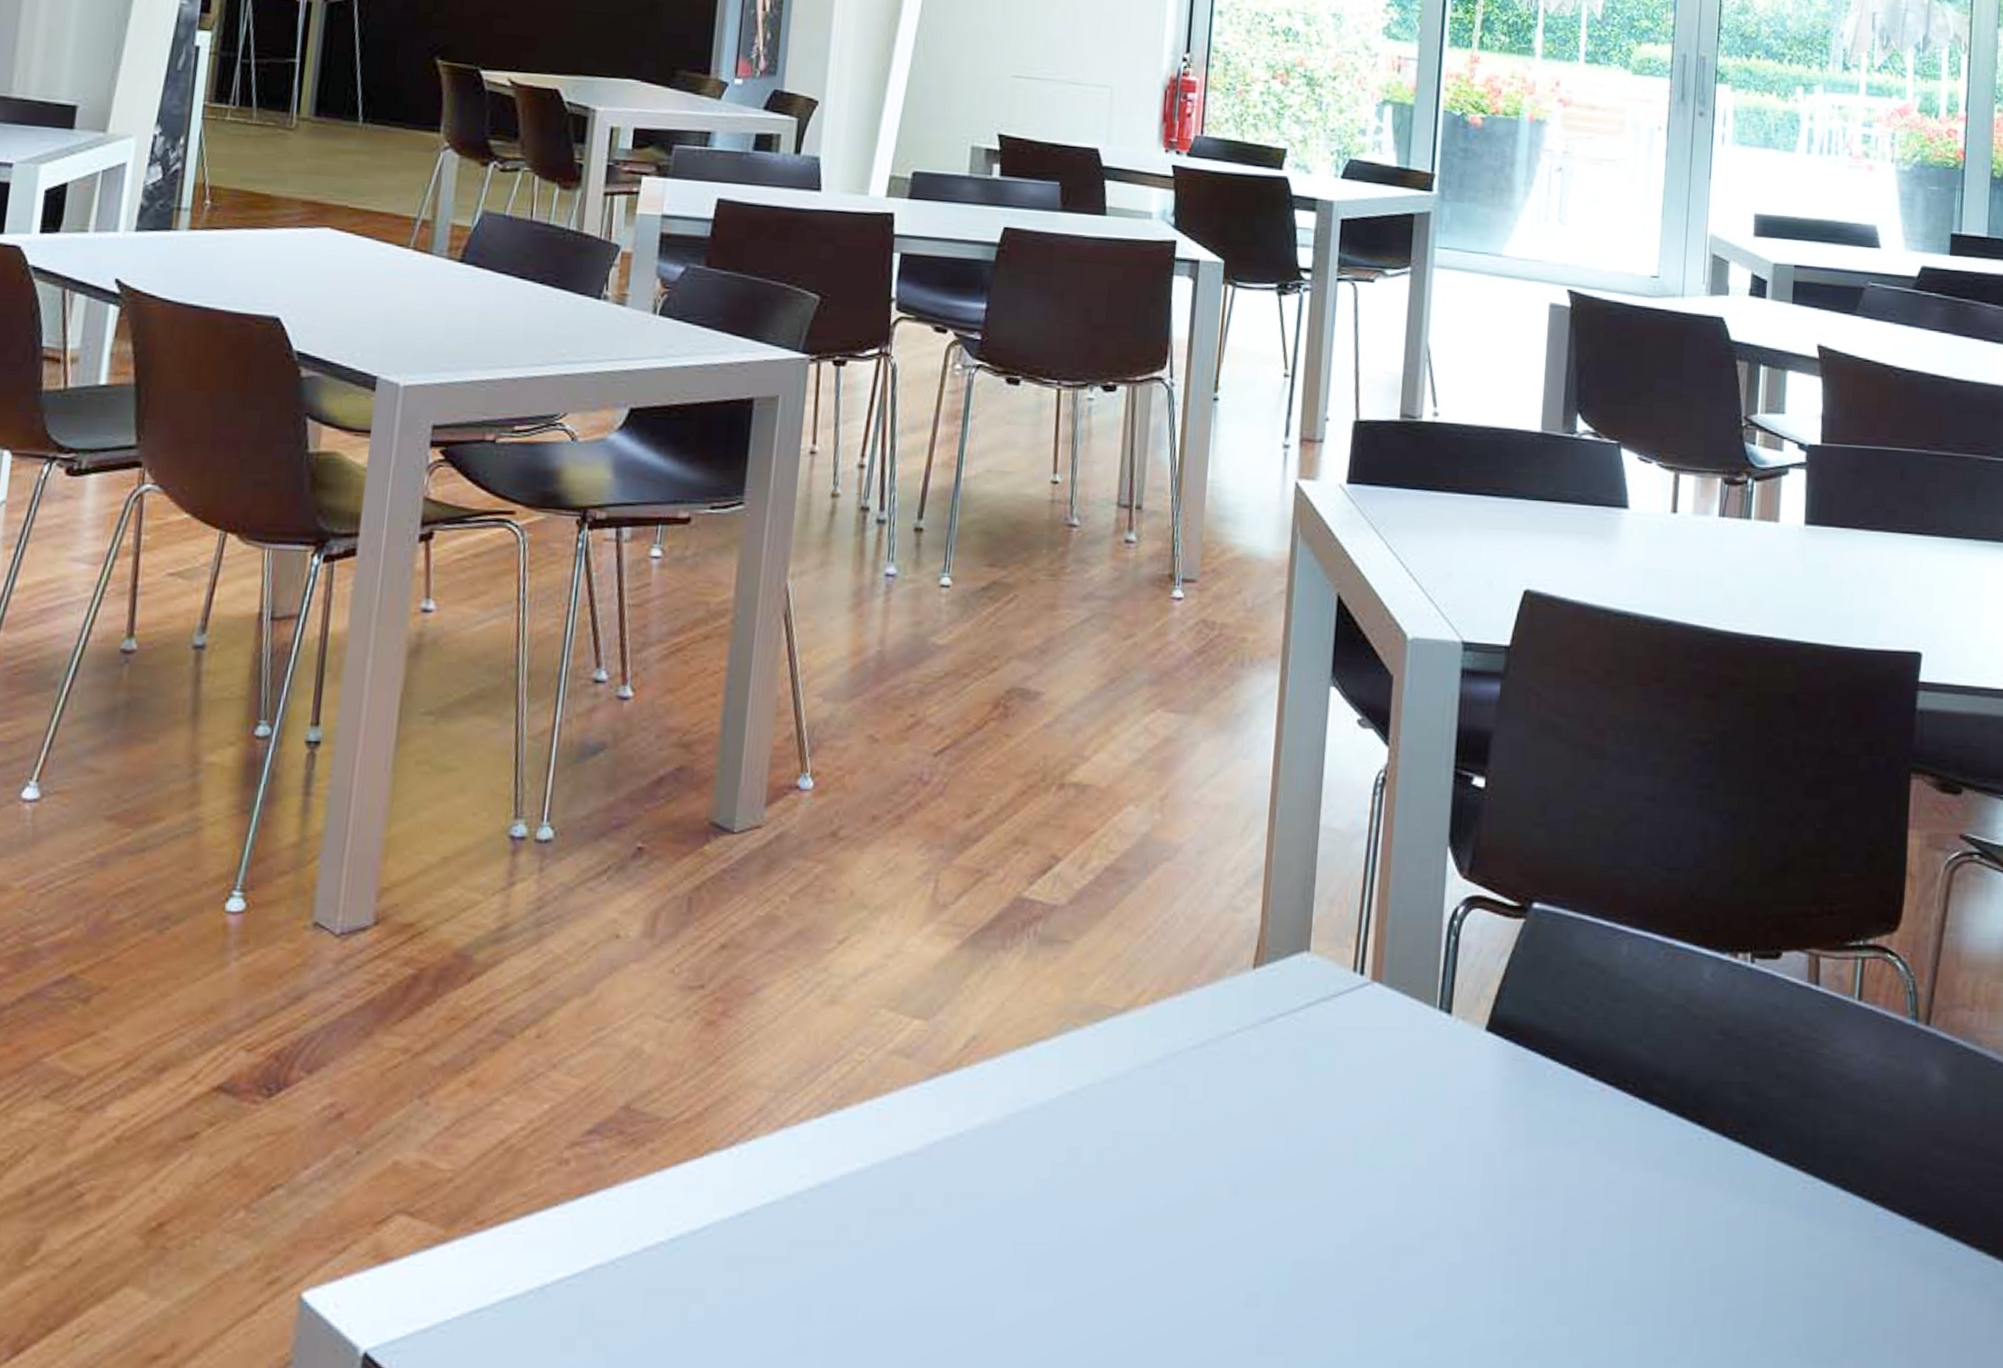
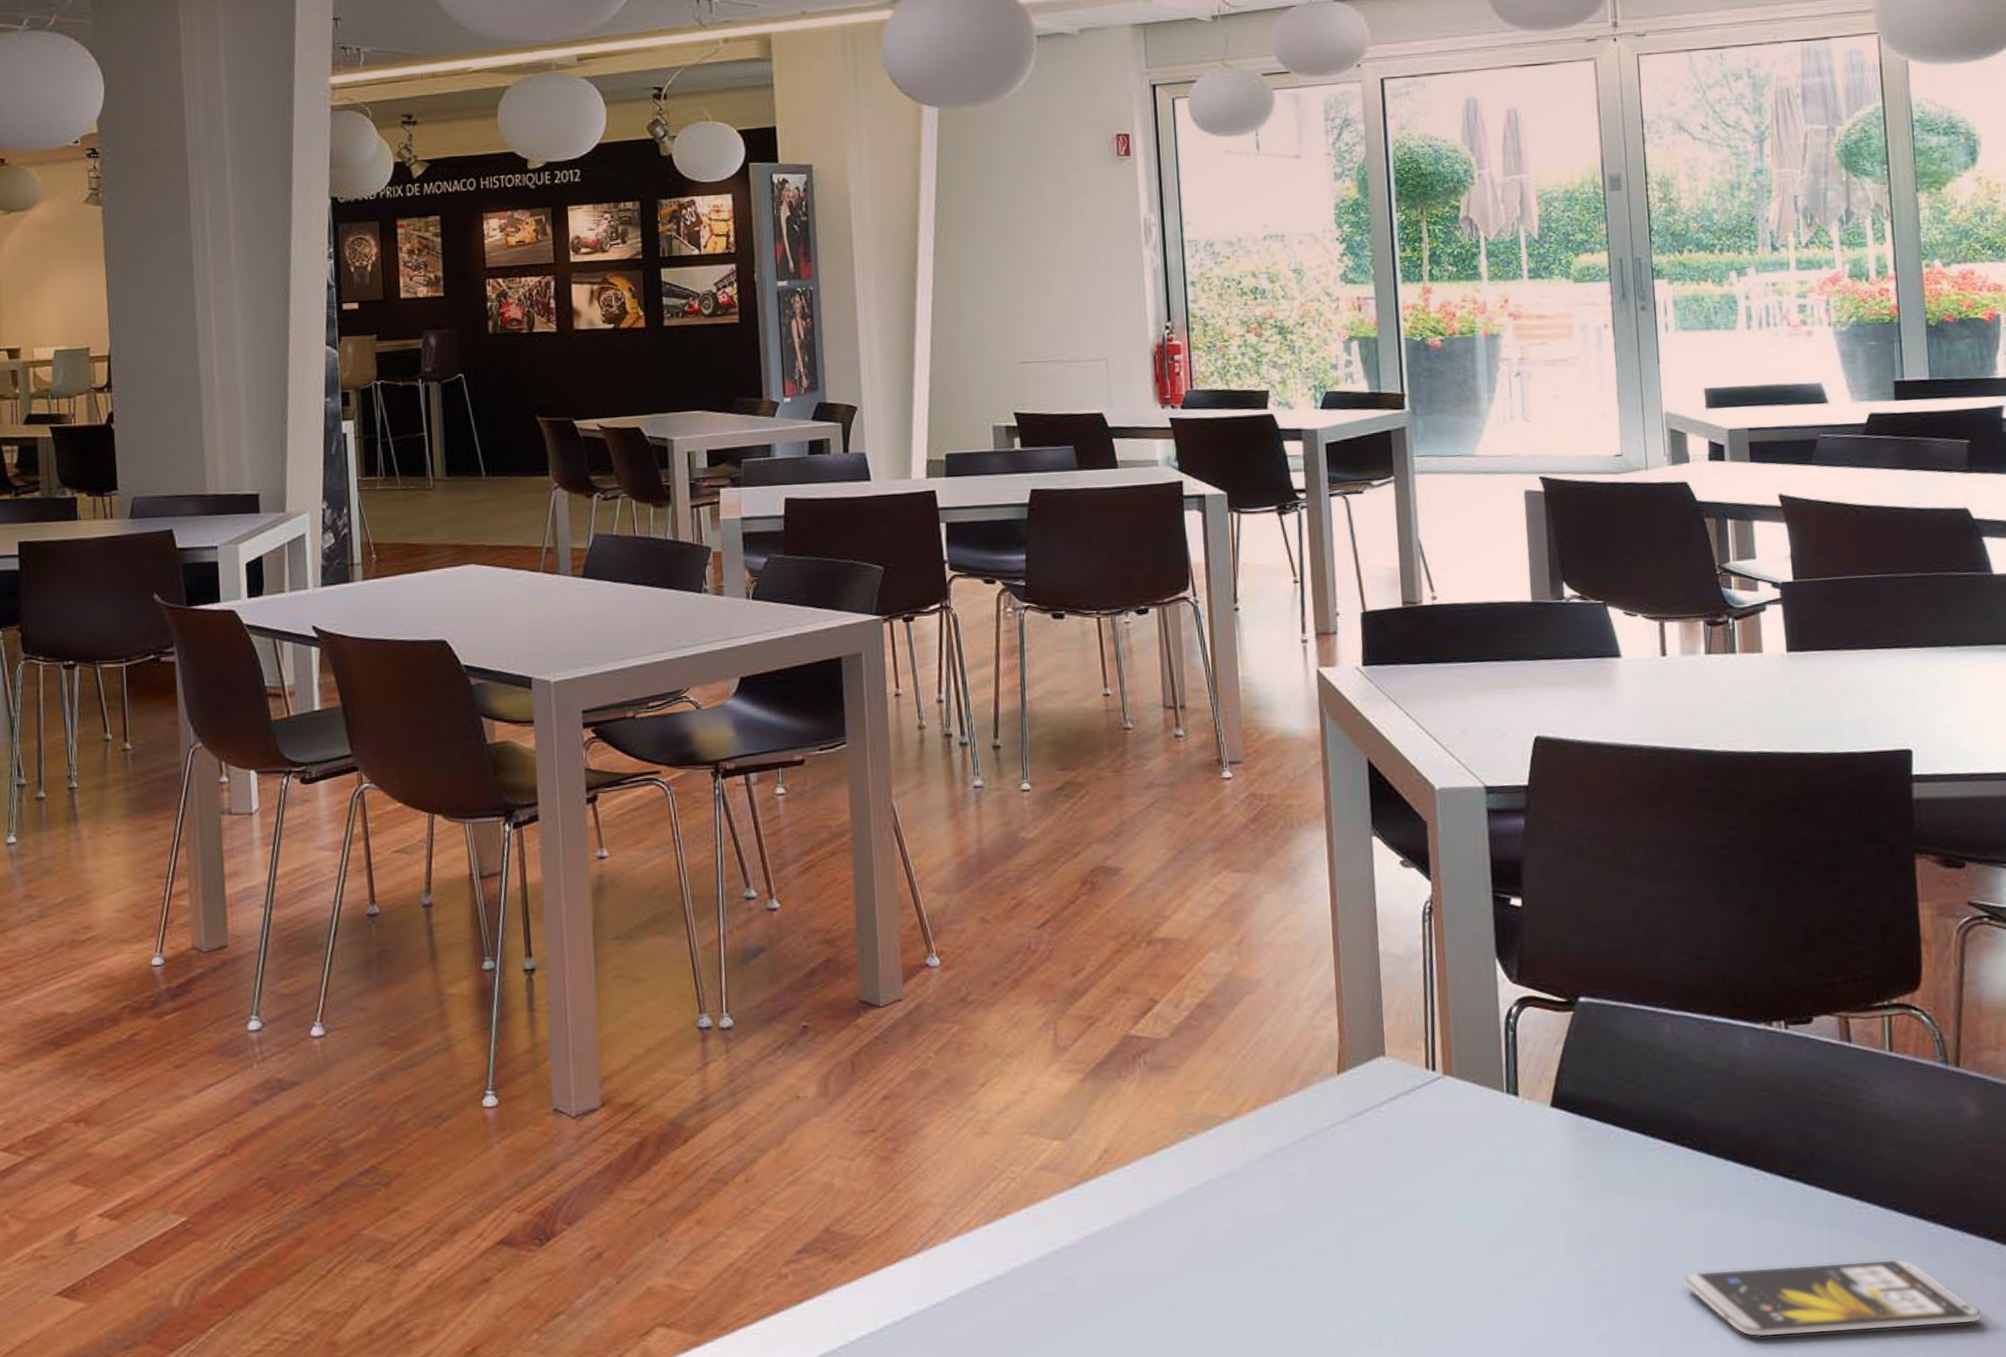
smartphone: none [1605,1244,1920,1331] -> present [1683,1259,1981,1337]

